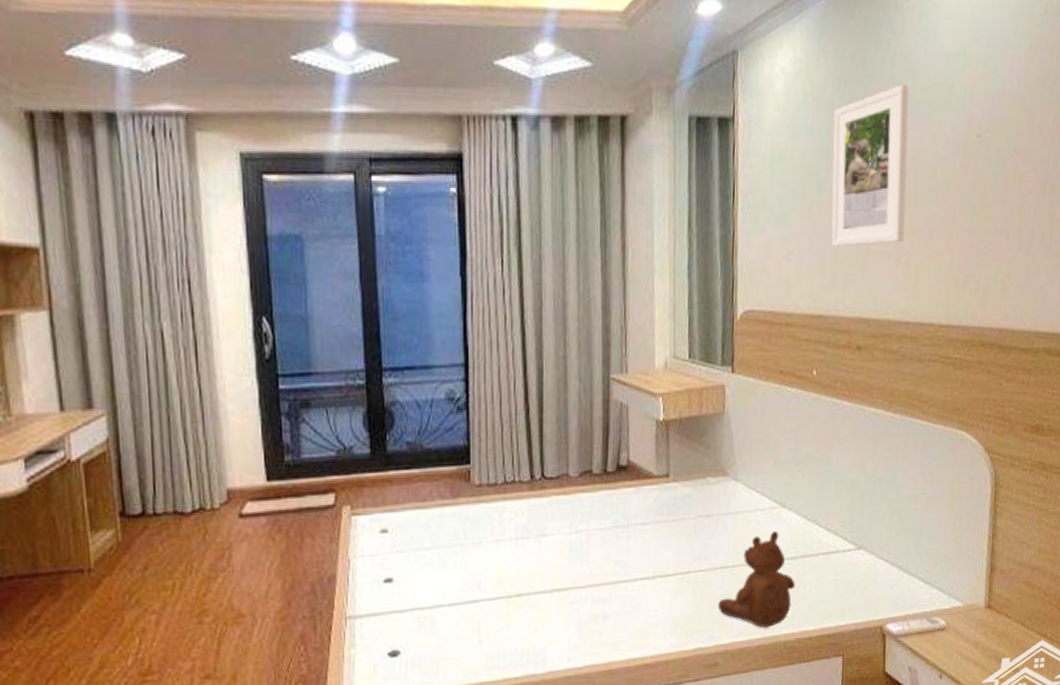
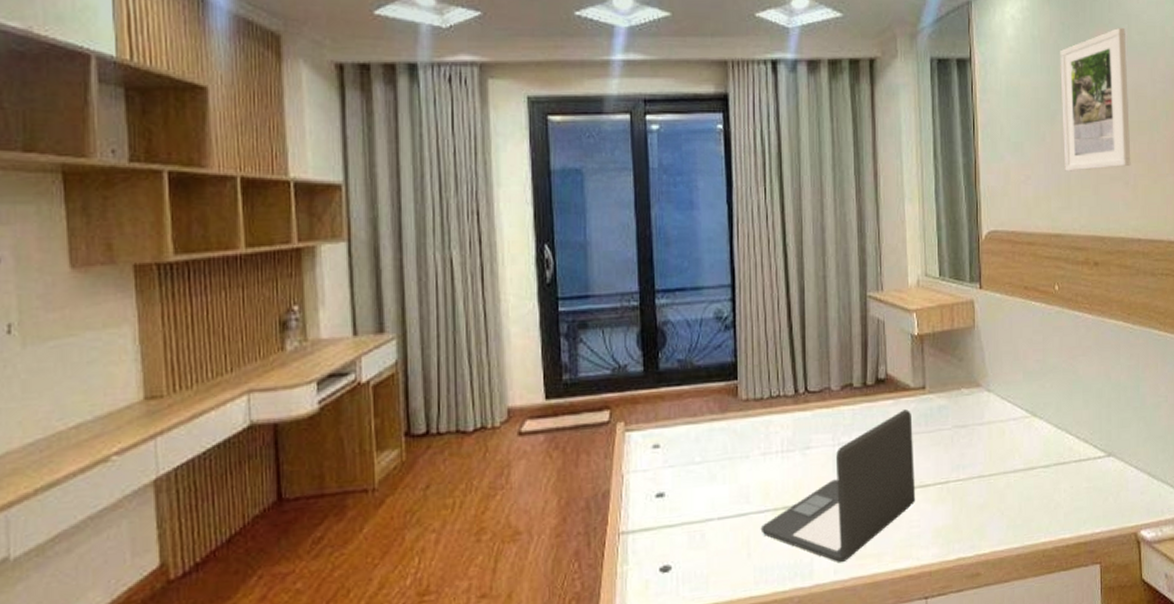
laptop: none [492,498,655,651] -> present [760,409,916,563]
teddy bear: present [718,531,795,628] -> none [977,440,1050,536]

